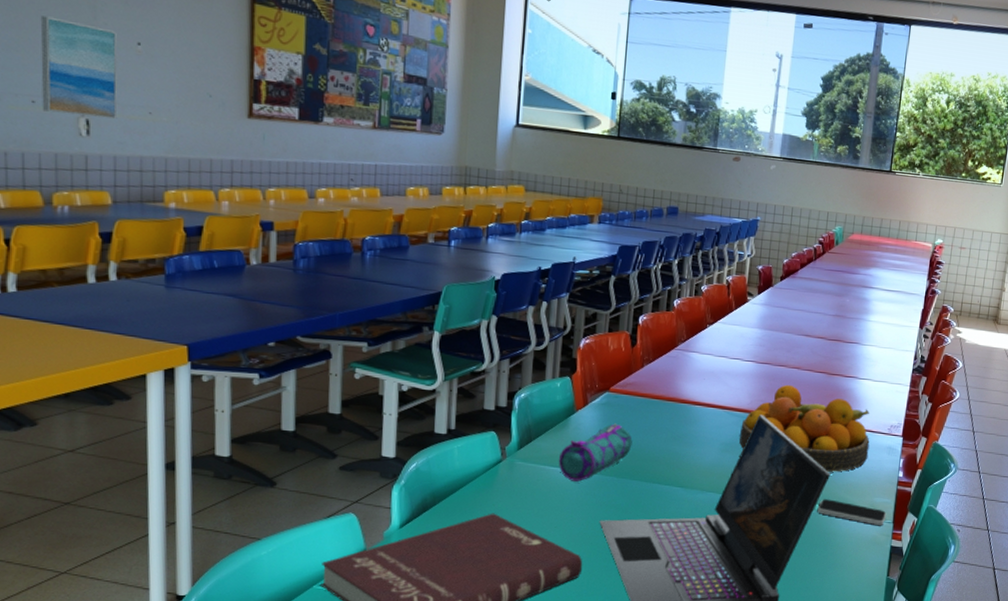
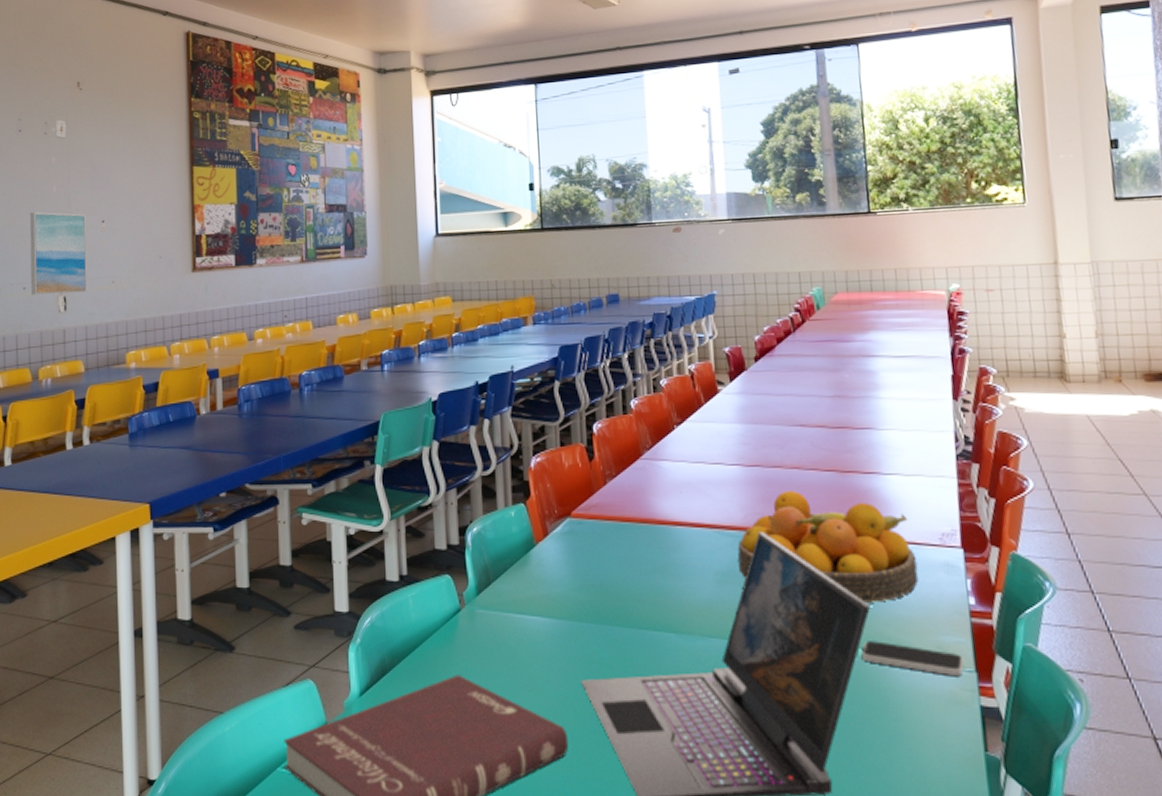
pencil case: present [558,423,633,483] -> none [523,555,607,632]

